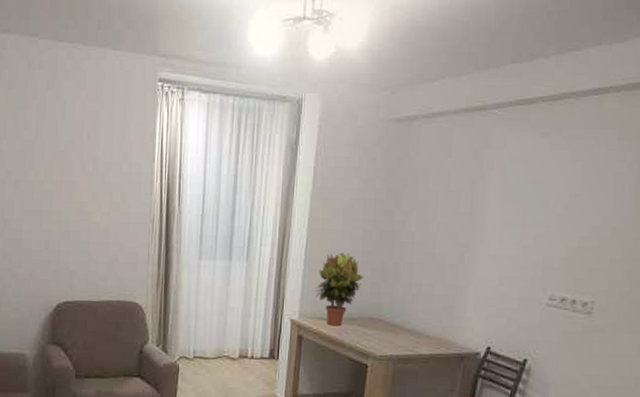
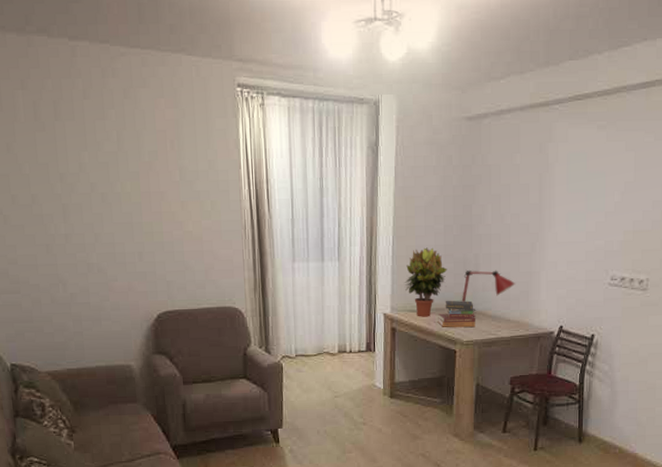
books: none [349,309,392,342] -> present [438,300,475,328]
desk lamp: none [377,278,438,330] -> present [461,269,515,317]

